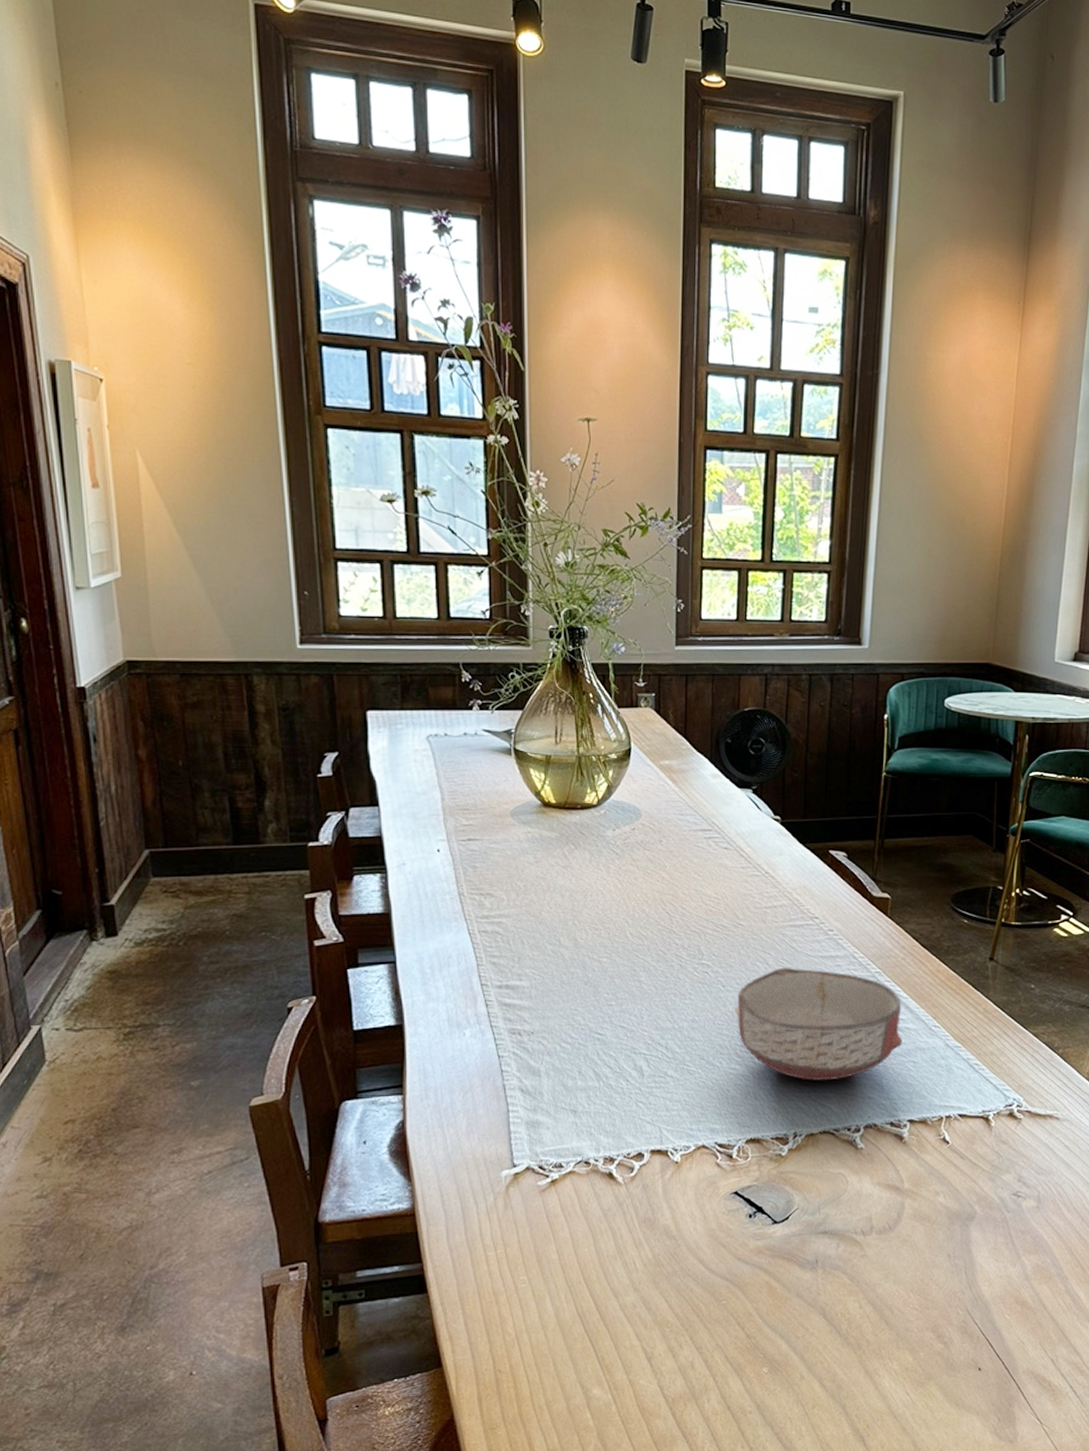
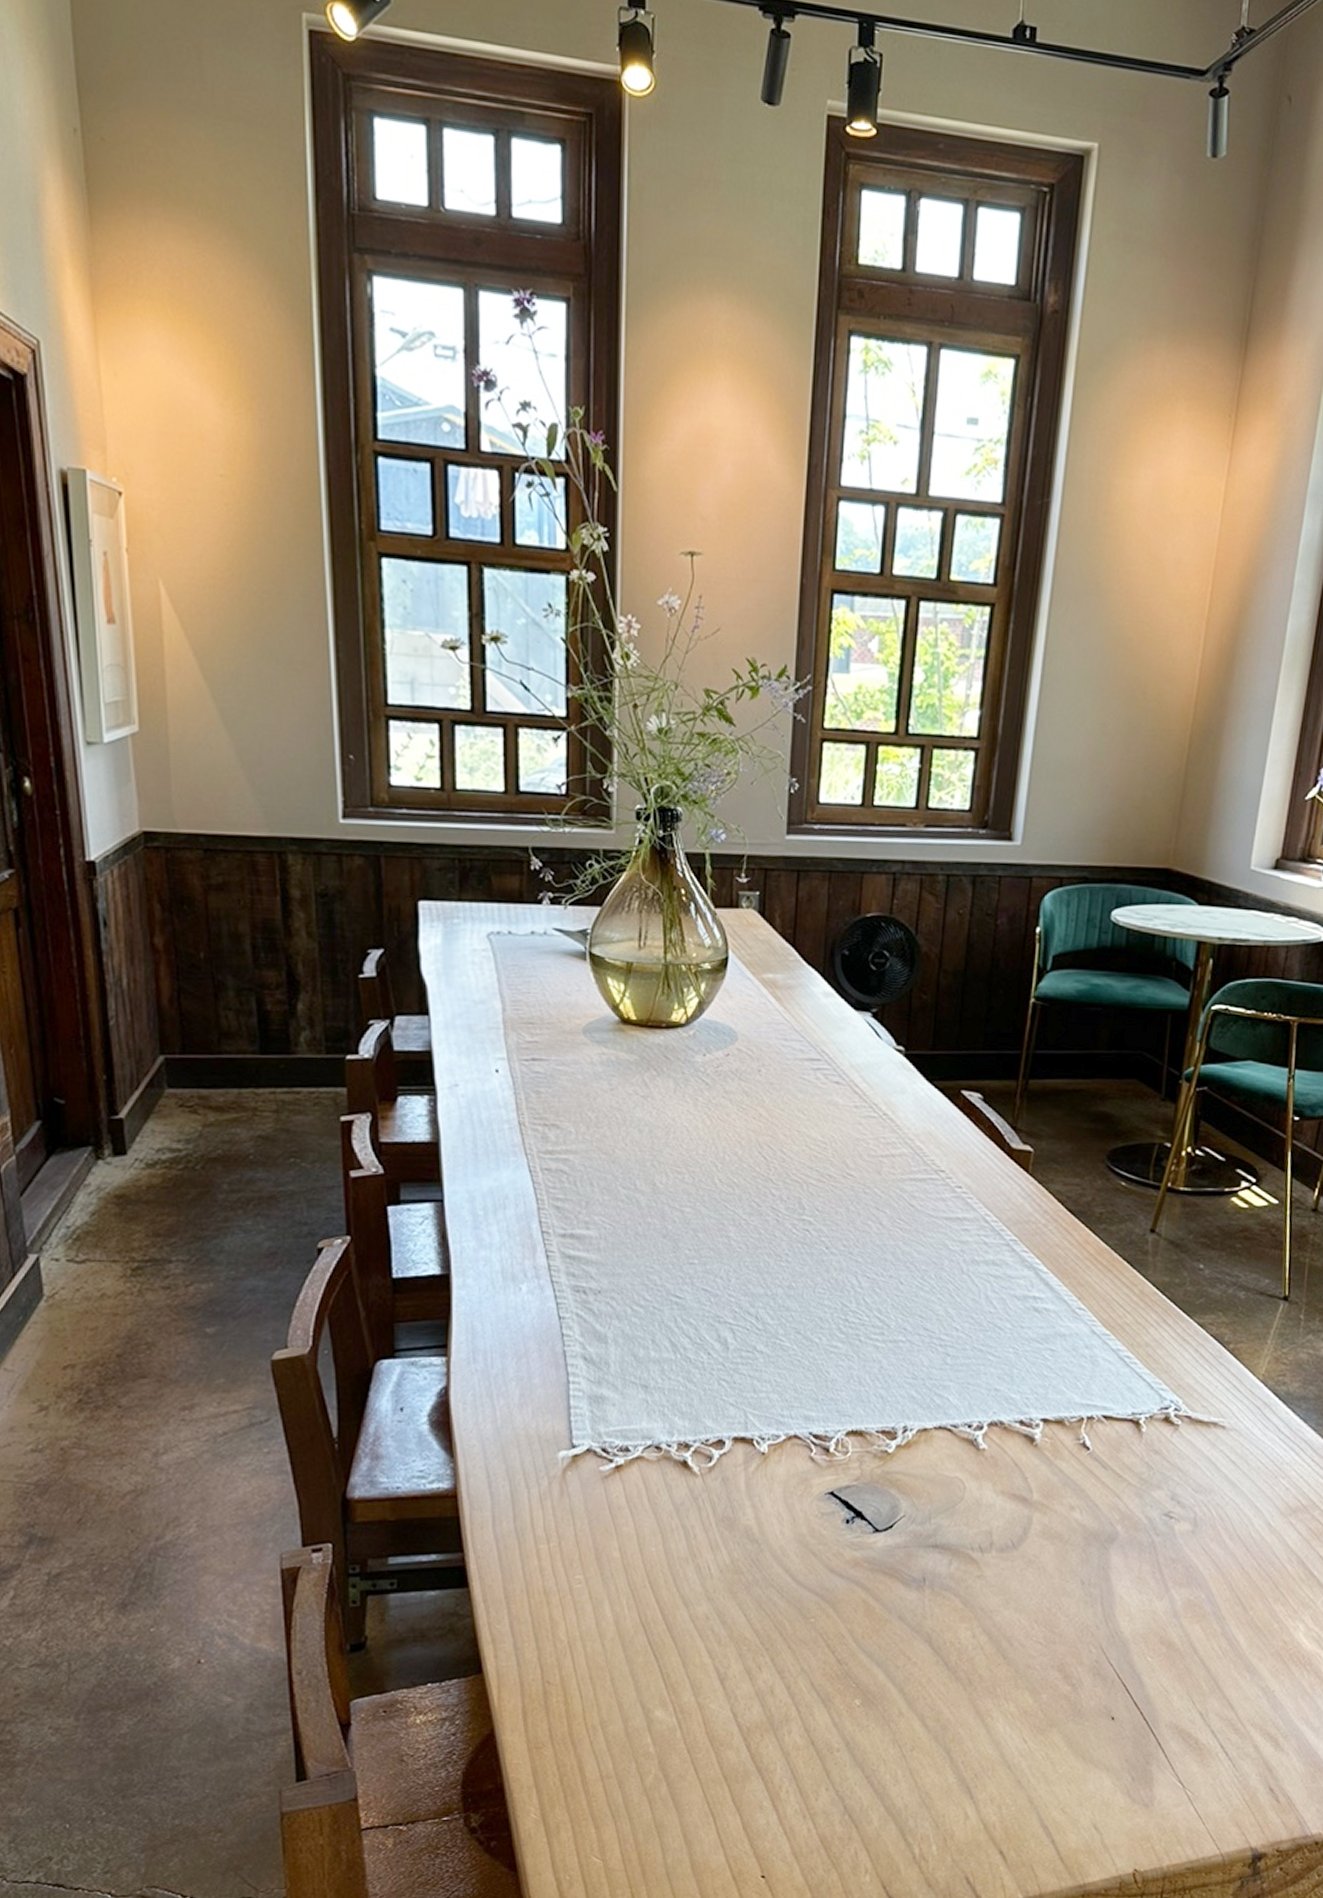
ceramic bowl: present [735,967,902,1081] -> none [839,1228,1040,1366]

